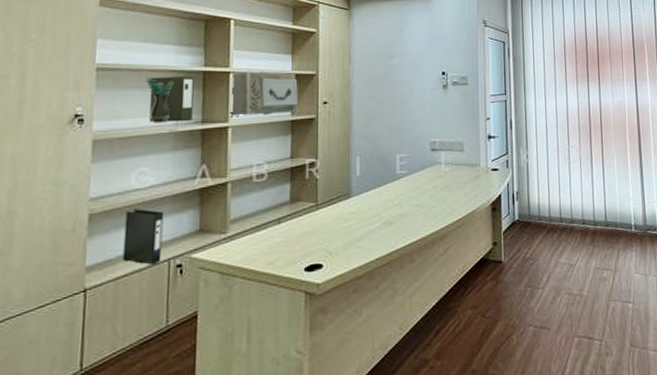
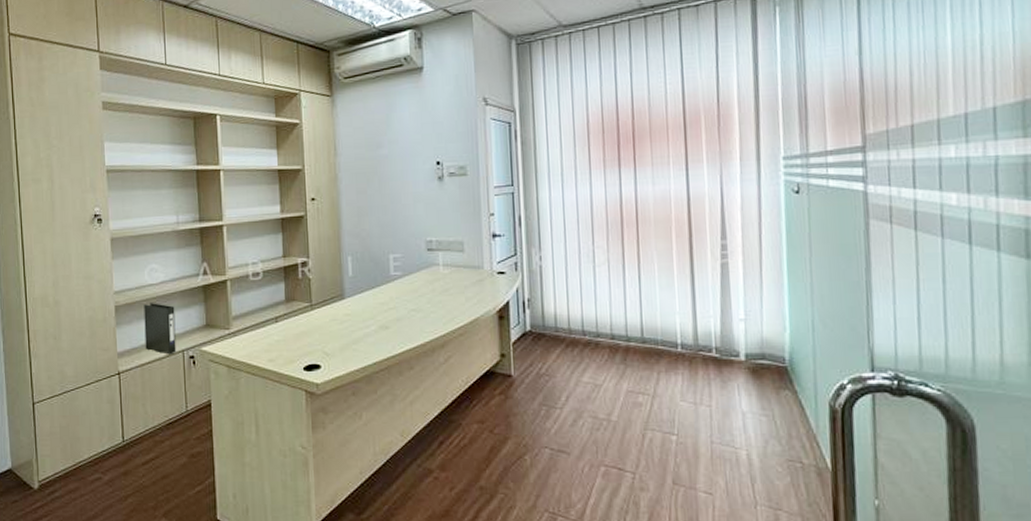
vase: present [146,76,175,123] -> none [148,176,172,222]
binder: present [149,76,194,123] -> none [152,175,191,221]
decorative box: present [230,70,298,116] -> none [220,167,286,214]

